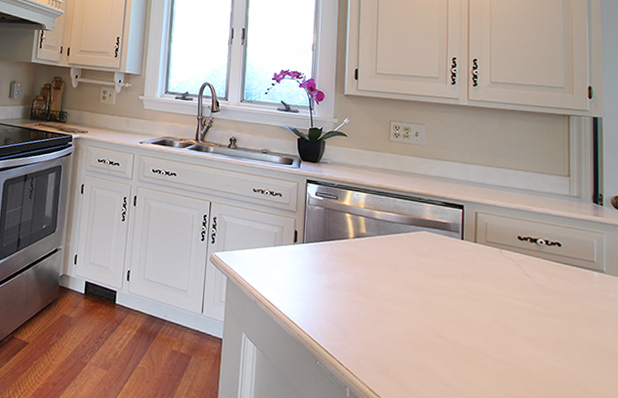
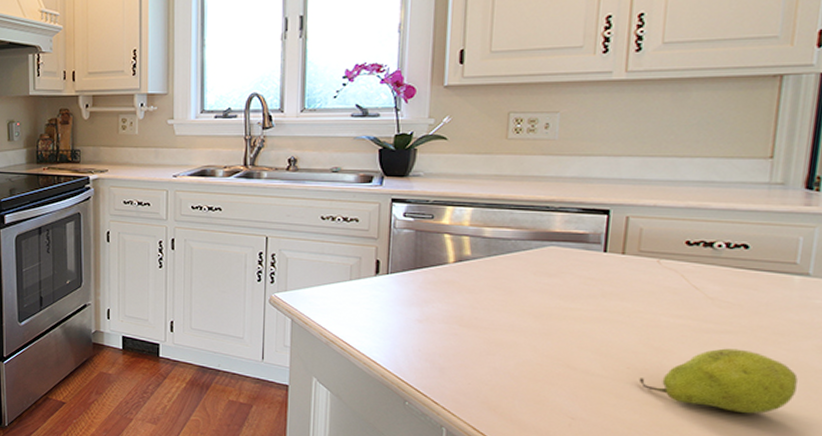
fruit: none [493,329,606,390] -> present [638,348,798,414]

